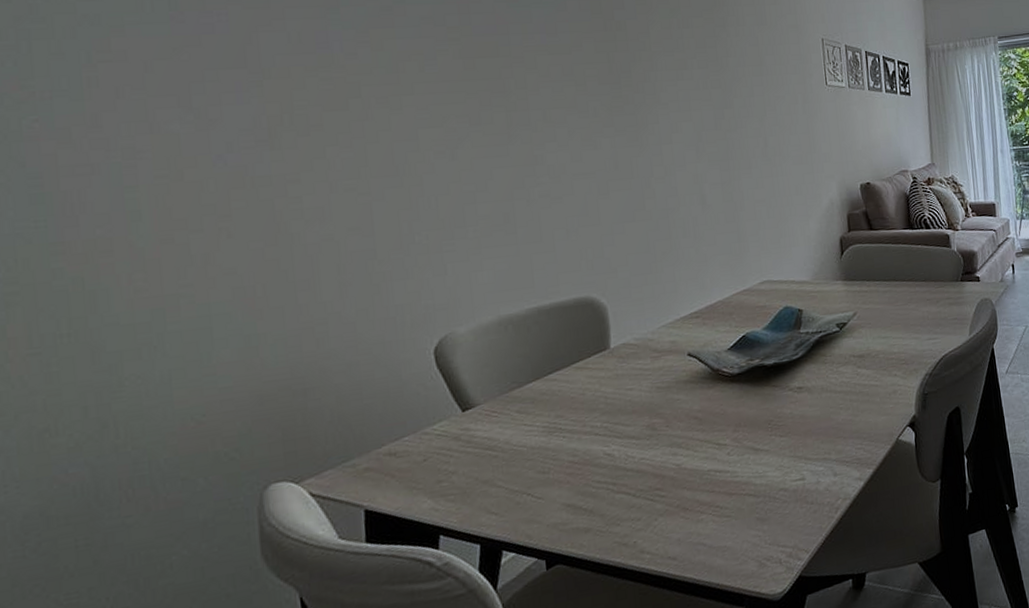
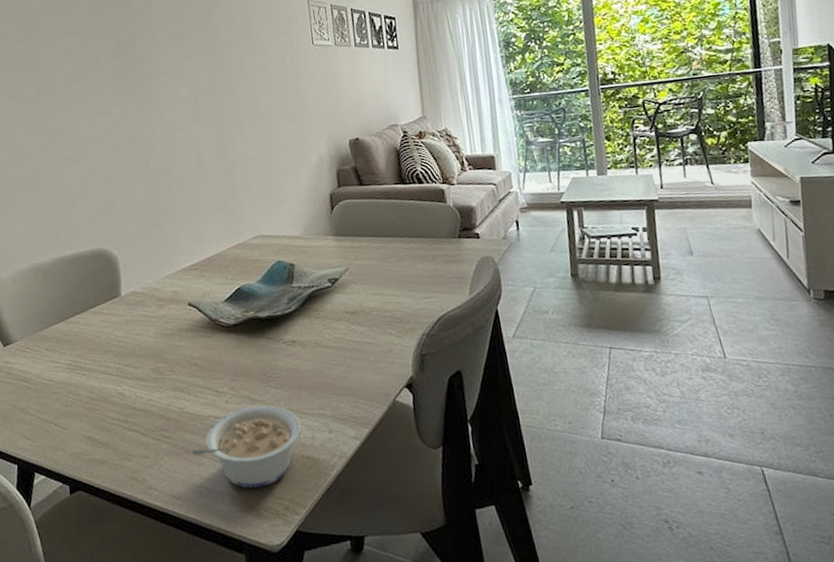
legume: none [688,454,806,540] -> present [191,405,301,489]

